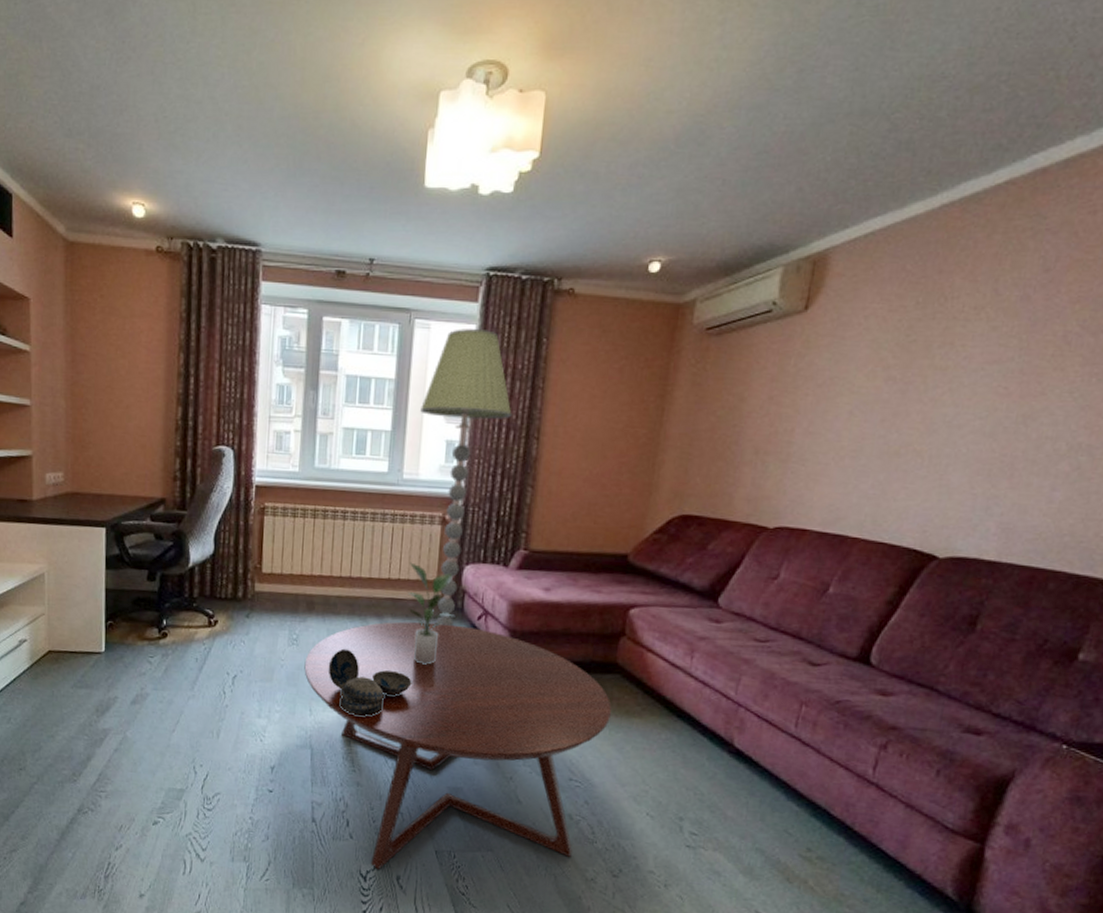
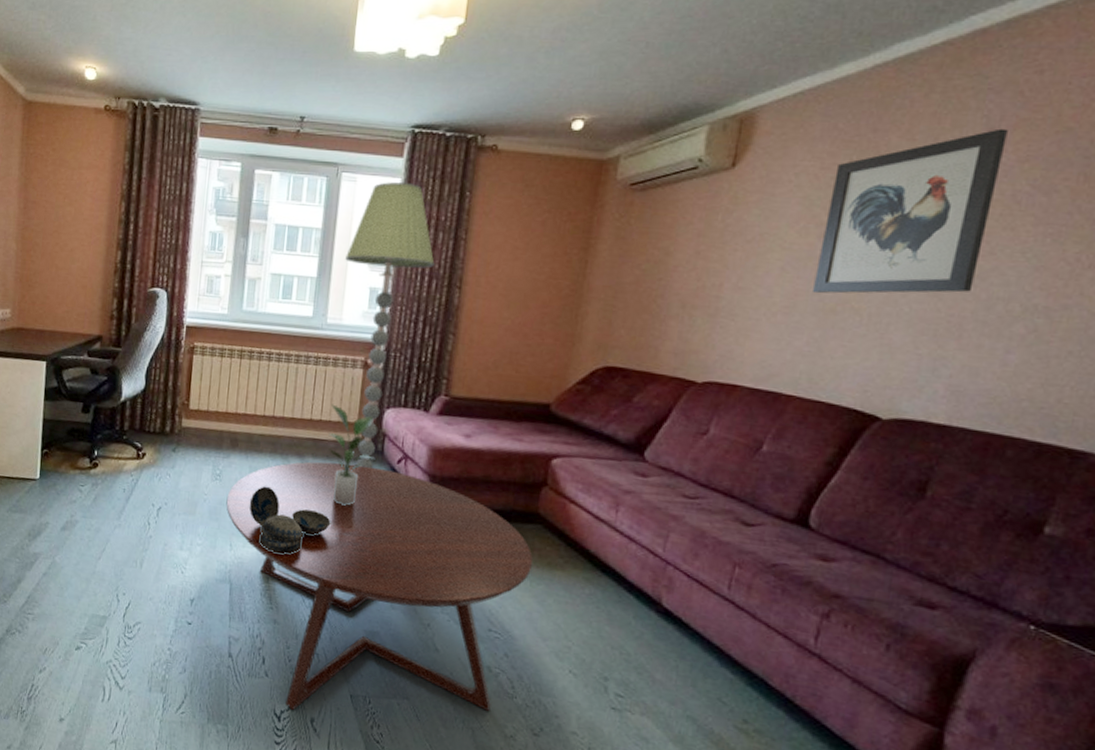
wall art: none [877,269,1062,437] -> present [811,128,1008,294]

